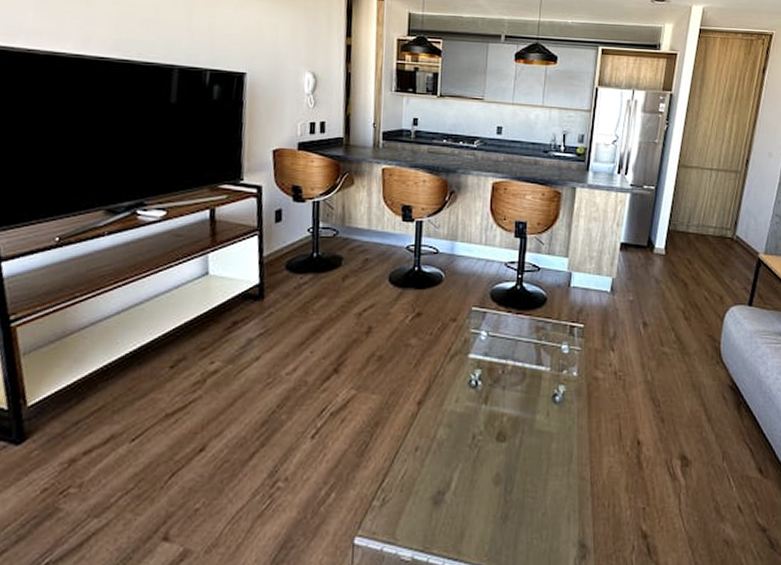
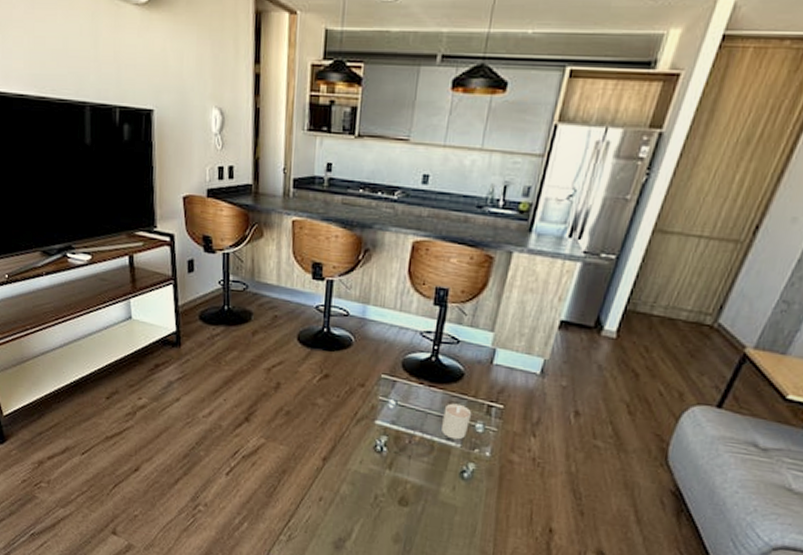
candle: none [532,328,557,364] -> present [442,403,472,440]

